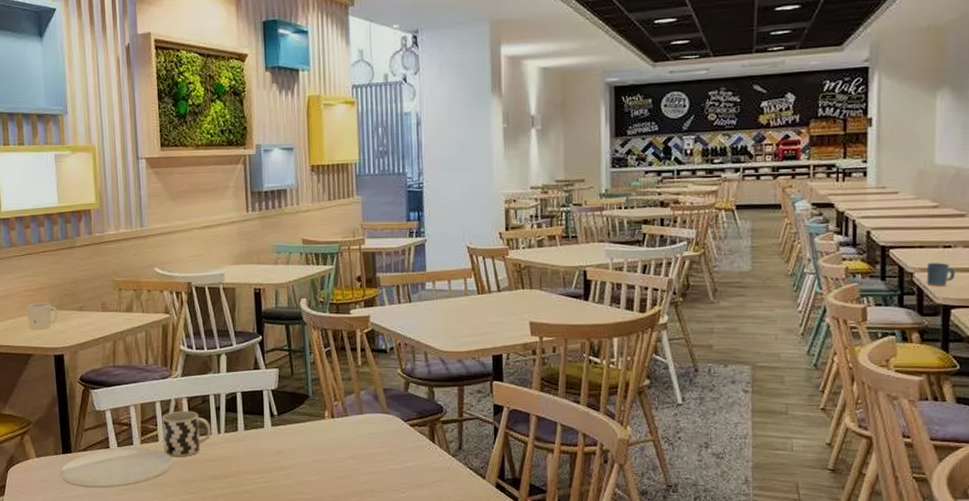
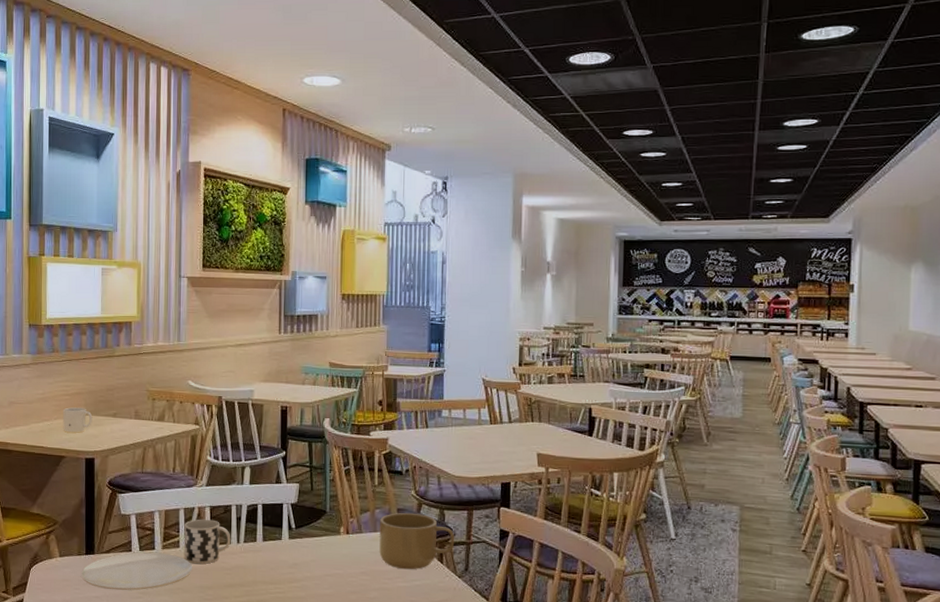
cup: none [366,392,446,452] -> present [379,512,455,570]
mug: present [927,263,955,287] -> none [900,420,926,443]

